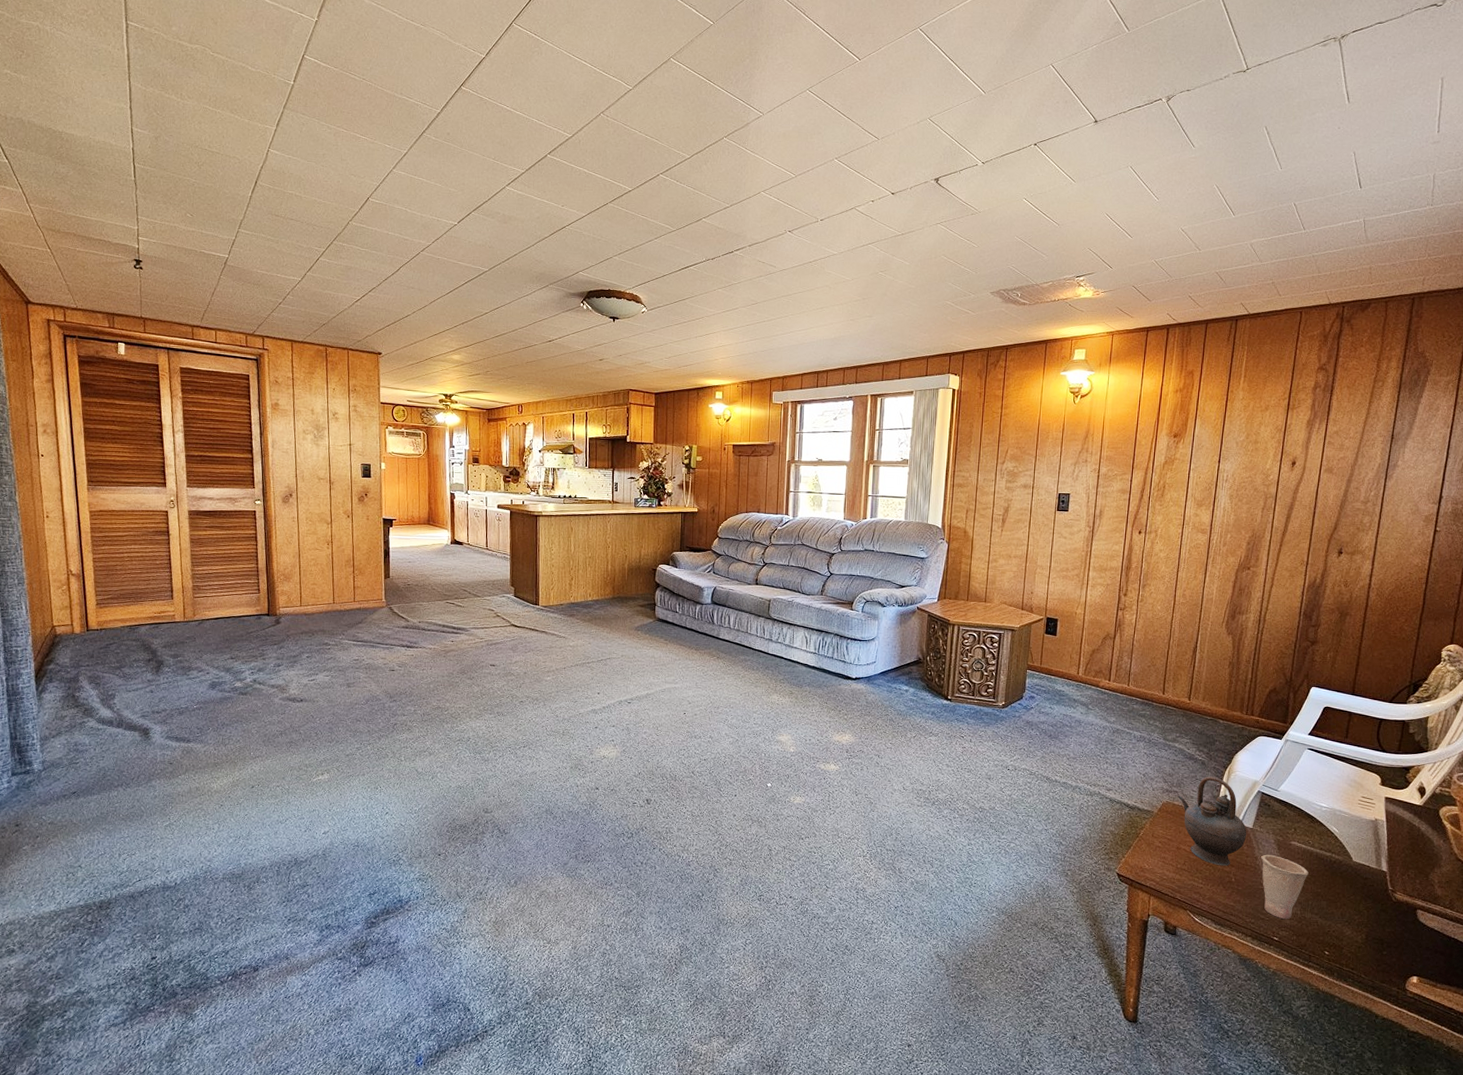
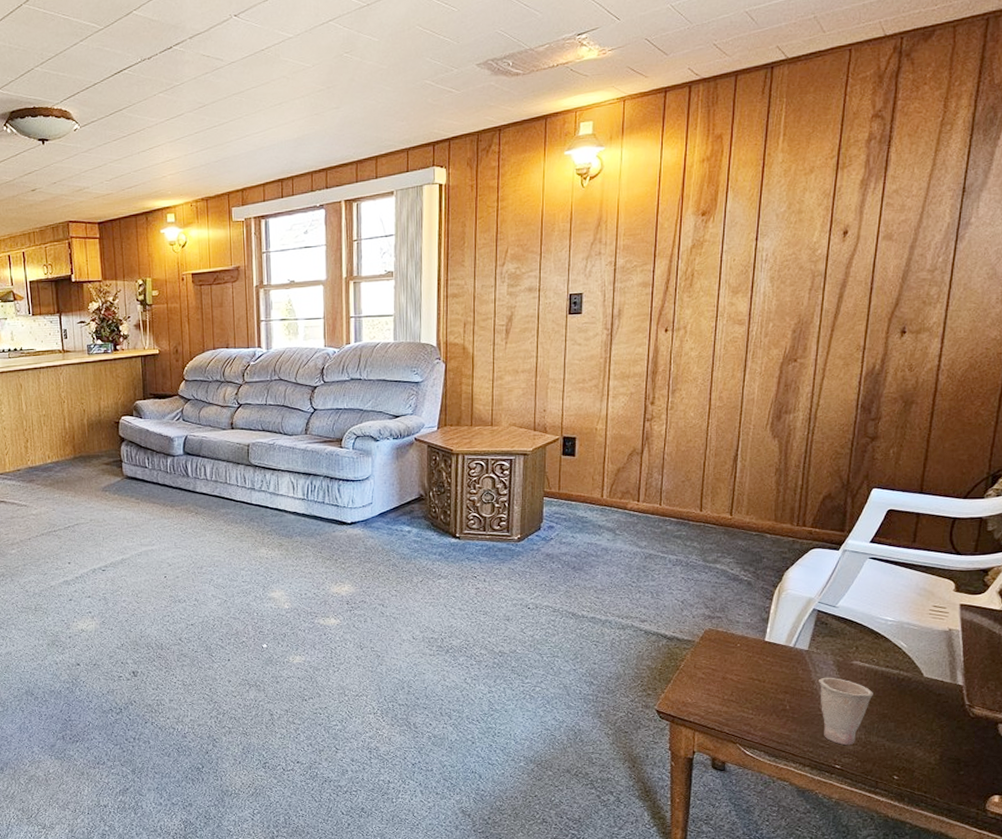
teapot: present [1177,776,1247,866] -> none [721,597,802,694]

